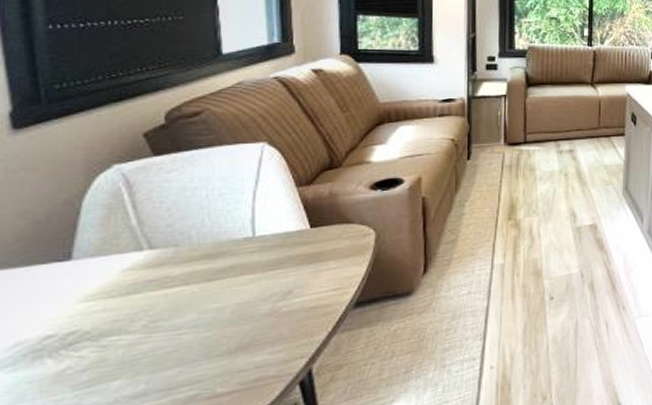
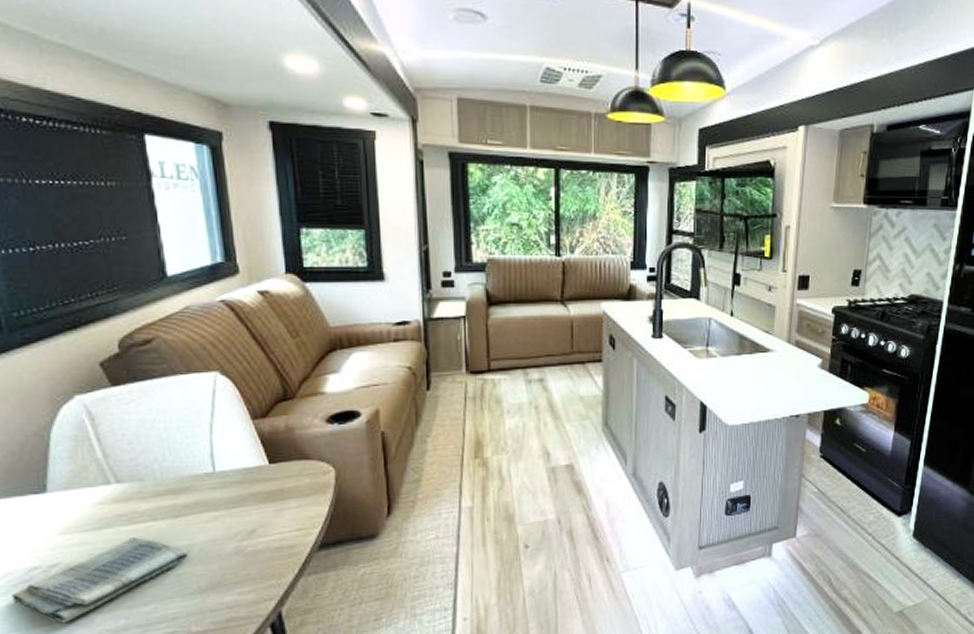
dish towel: none [19,301,221,392] -> present [11,537,189,624]

